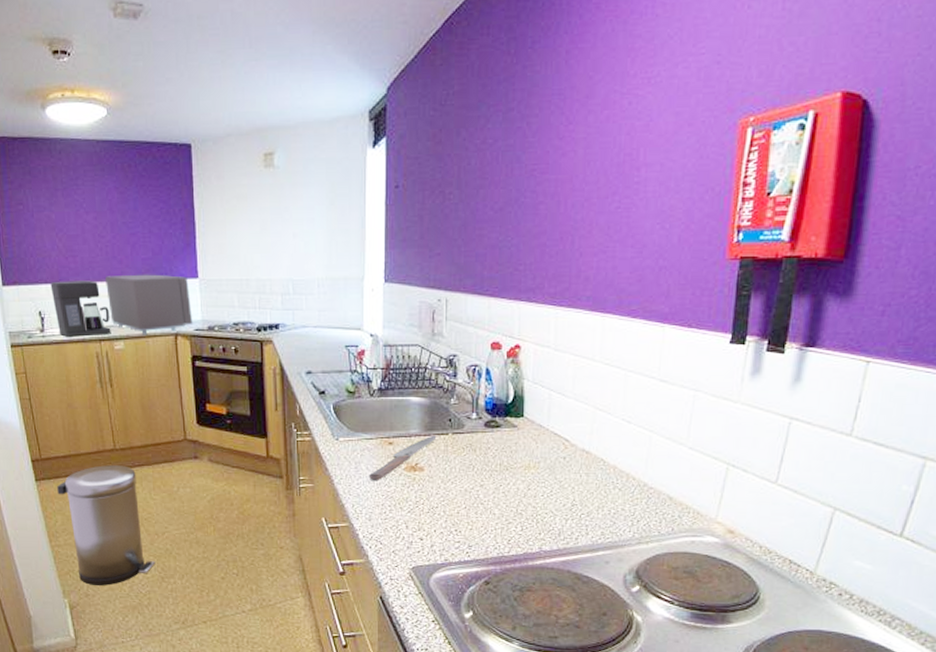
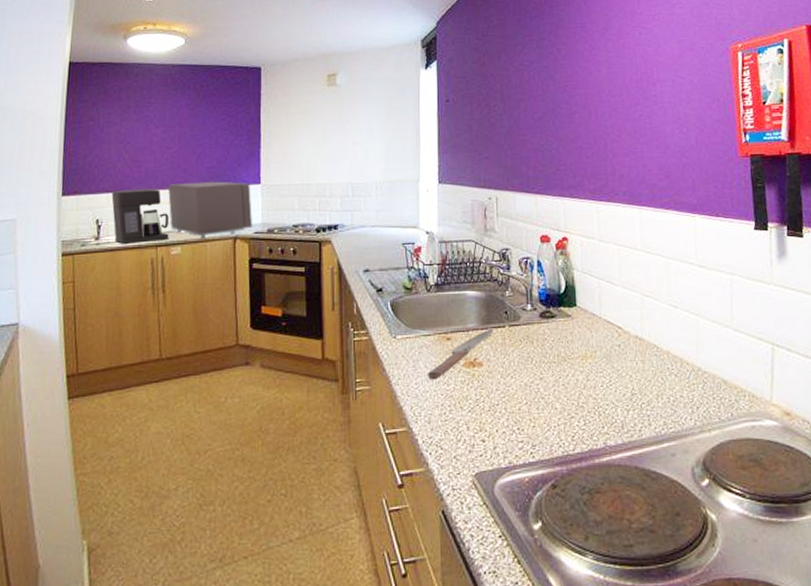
pedal bin: present [57,465,156,586] -> none [91,376,194,520]

